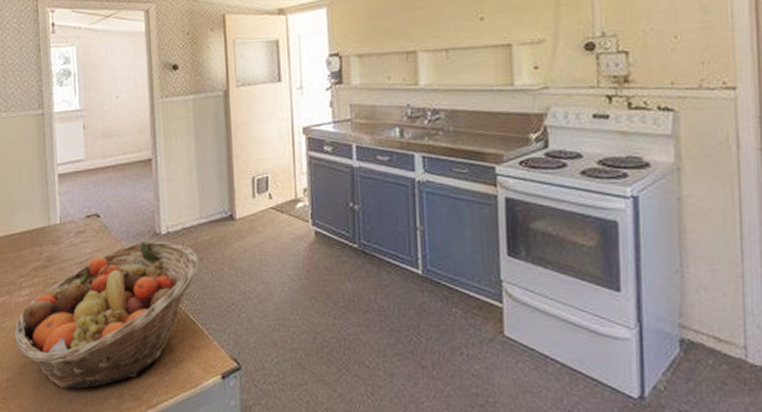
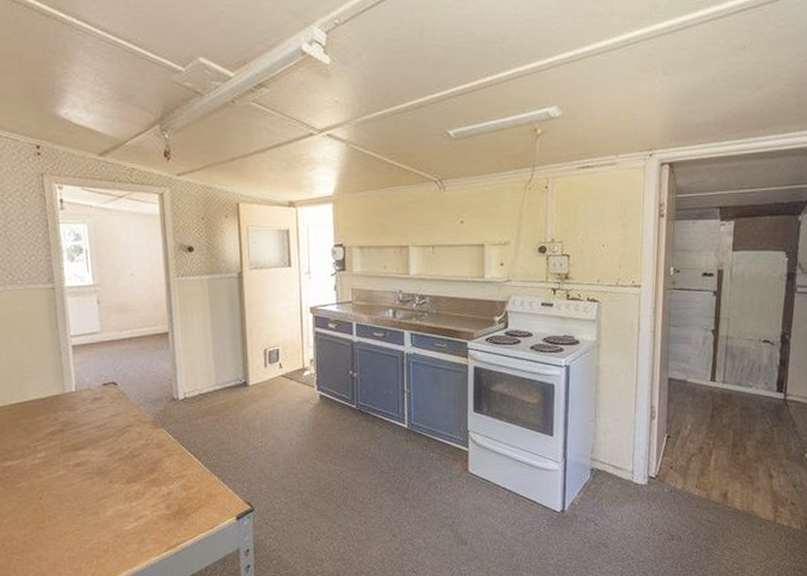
fruit basket: present [14,240,199,389] -> none [30,405,216,538]

